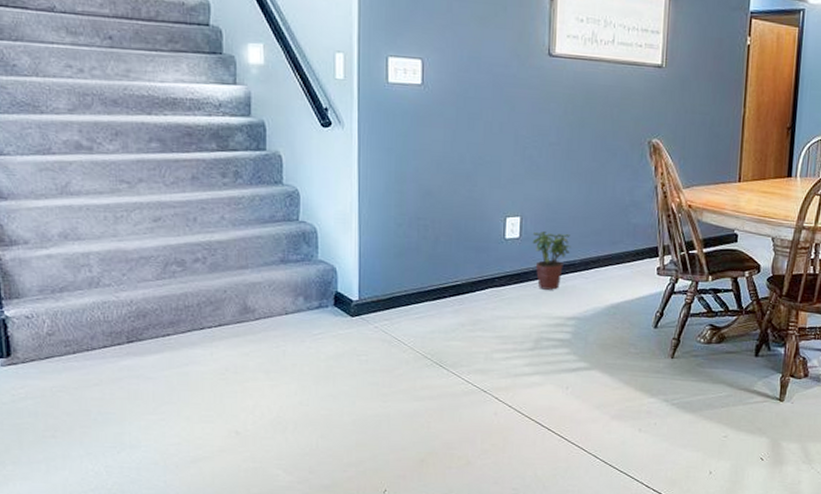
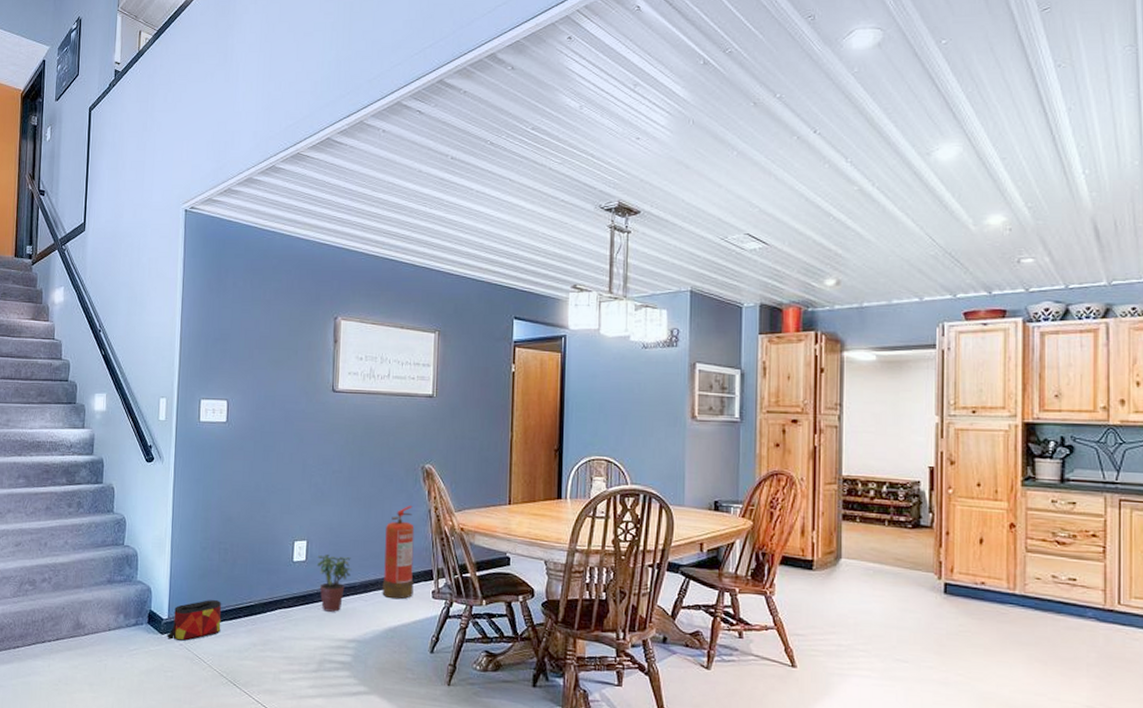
bag: none [358,279,423,323] -> present [167,600,222,641]
fire extinguisher: none [604,182,640,277] -> present [382,506,415,600]

